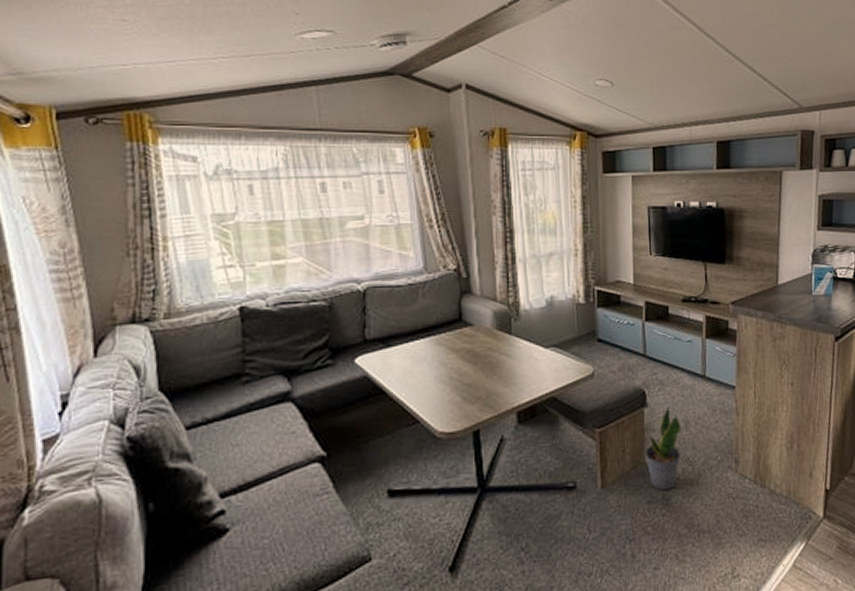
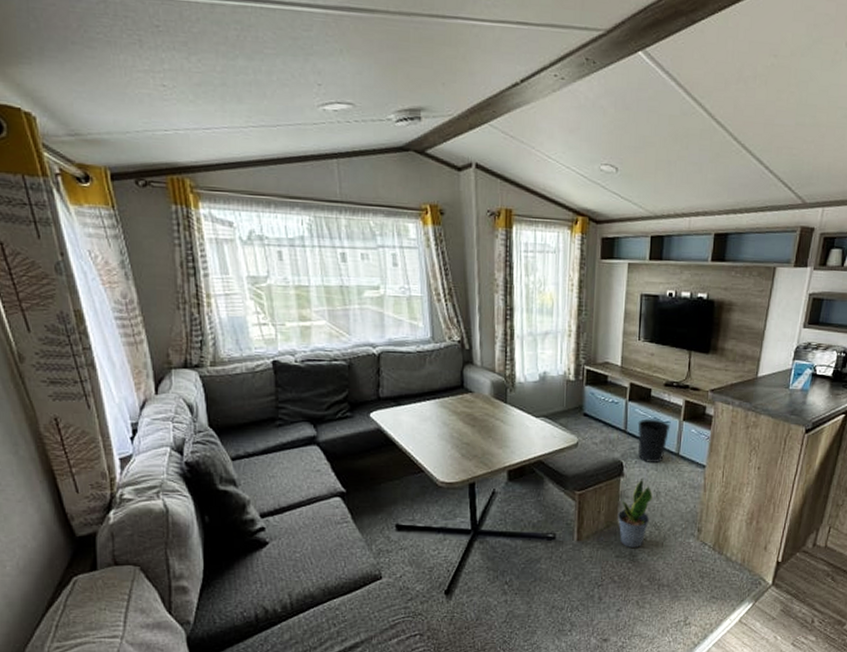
wastebasket: none [657,339,693,389] -> present [638,418,671,464]

